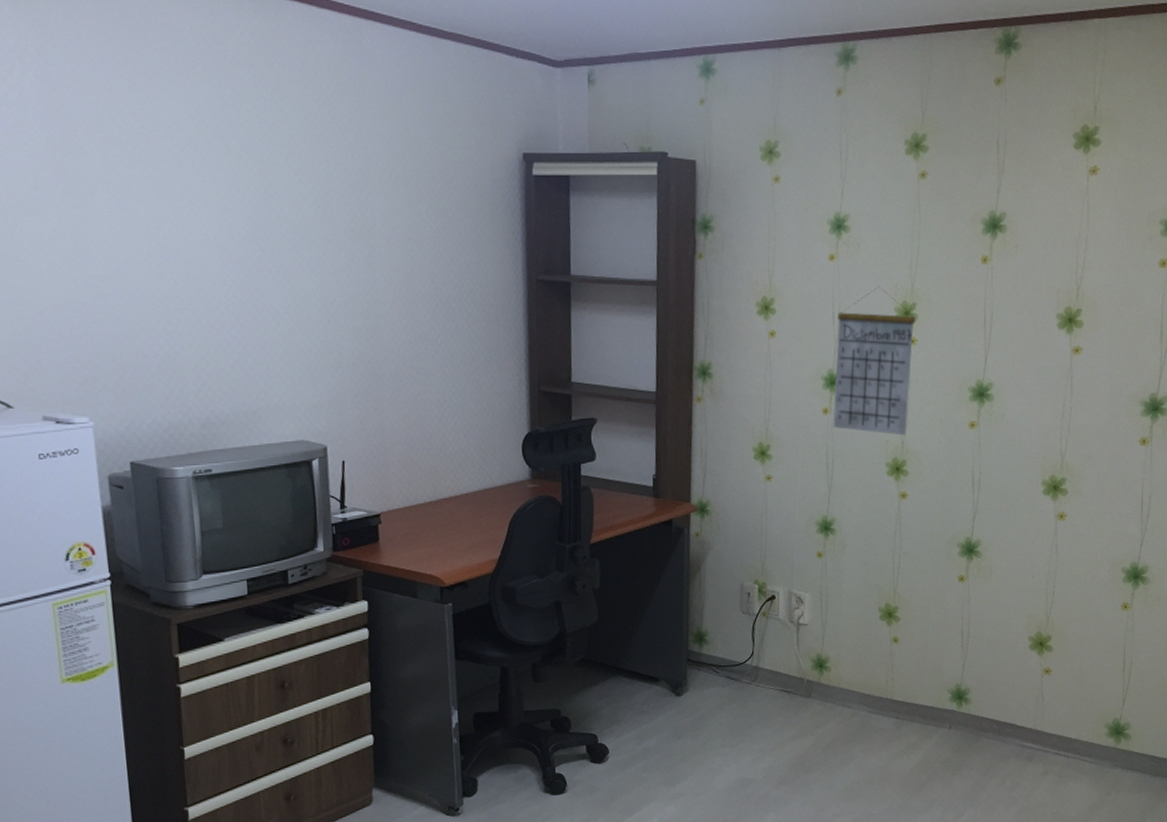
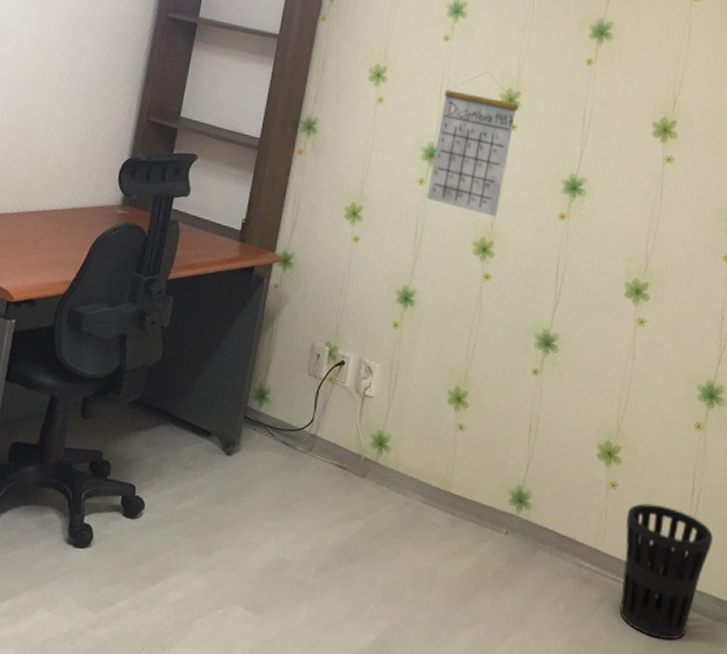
wastebasket: none [1062,682,1146,799] -> present [619,503,713,640]

